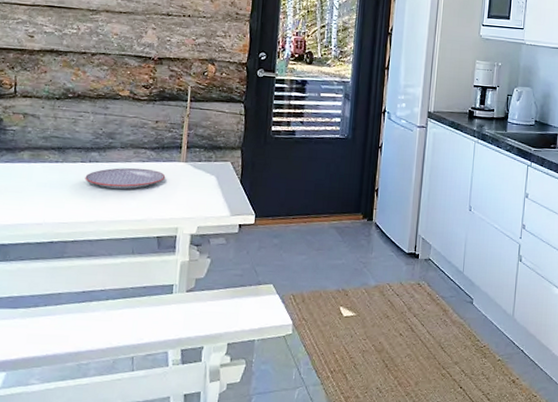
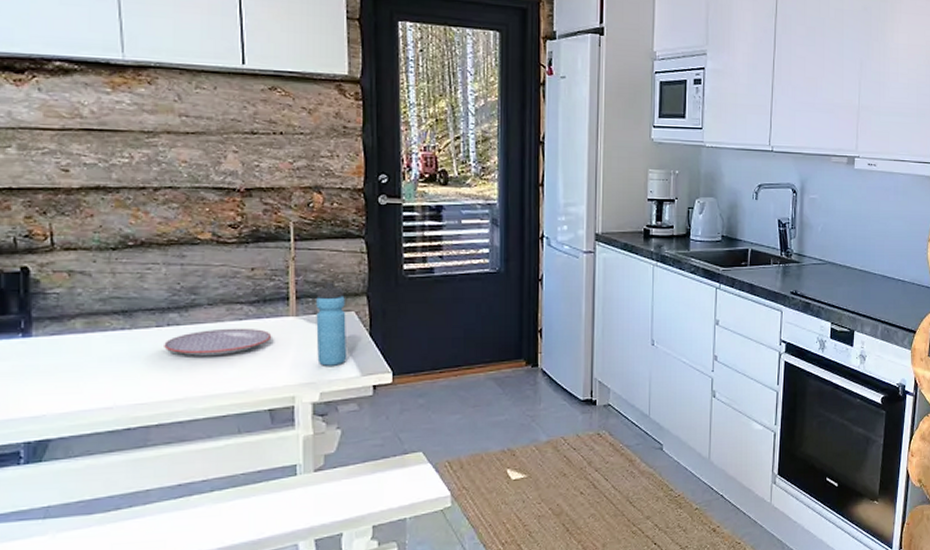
water bottle: none [198,137,224,206] -> present [316,282,347,366]

